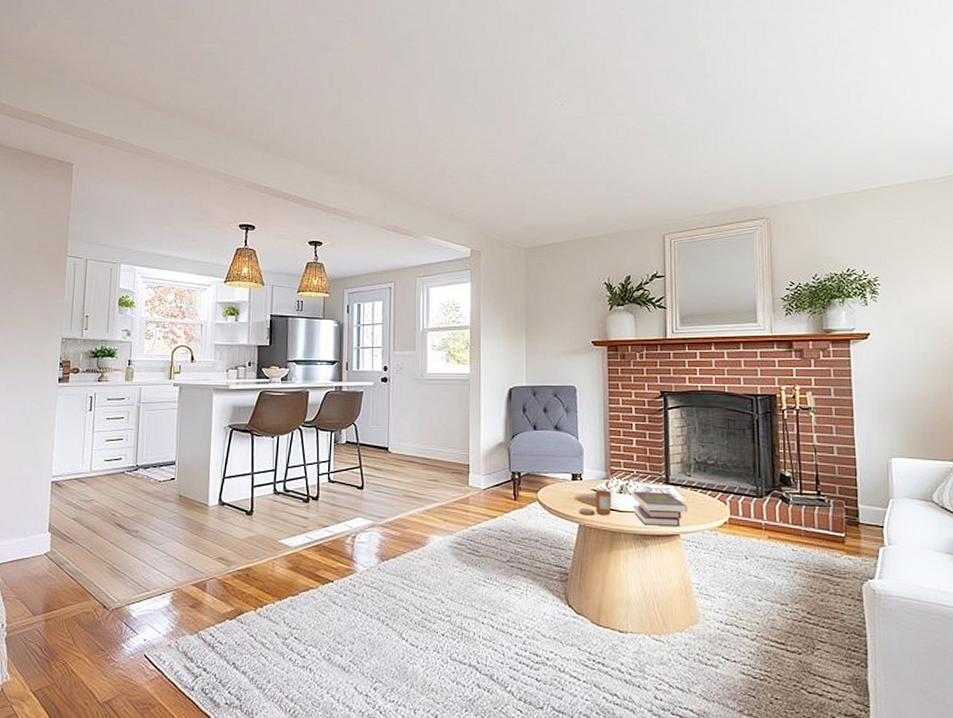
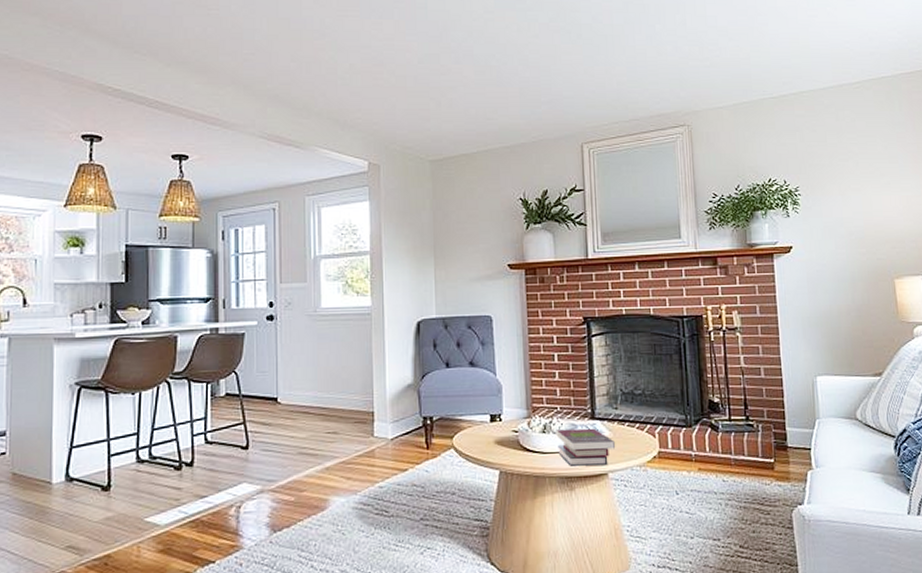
candle: present [579,490,612,516] -> none [499,431,535,460]

